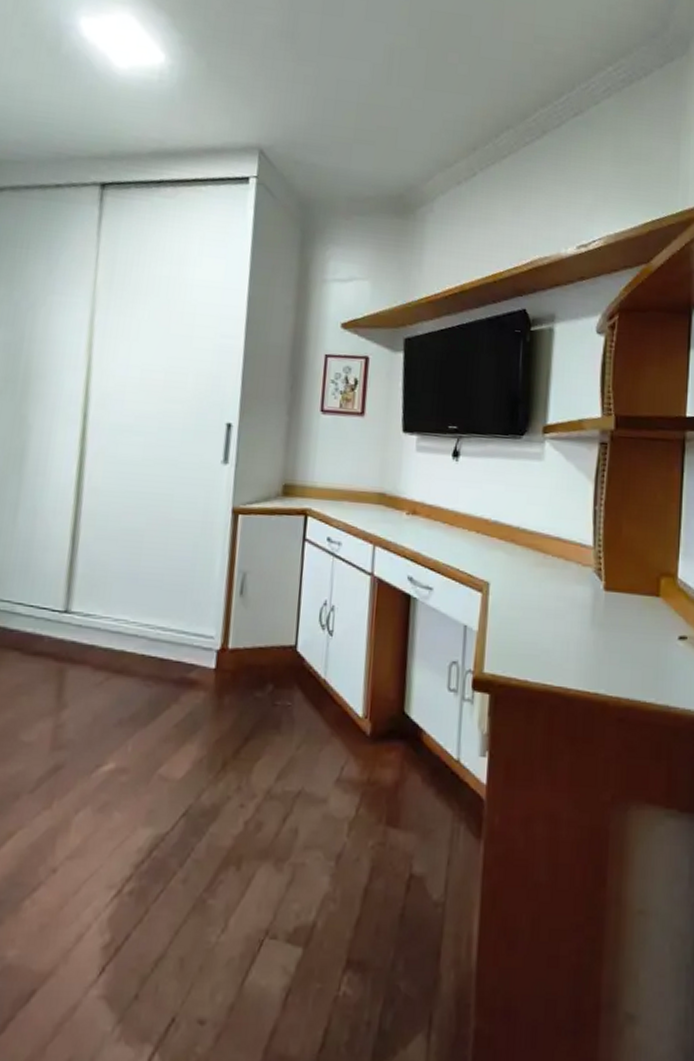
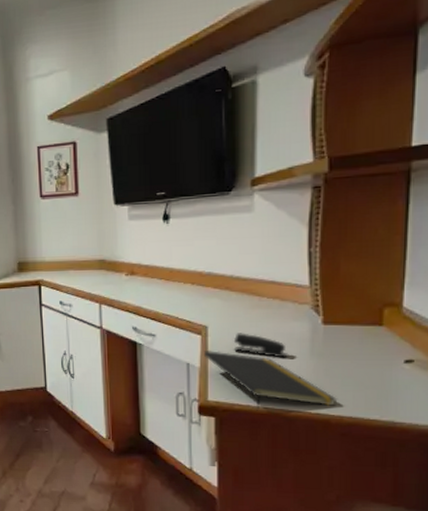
notepad: none [483,610,616,688] -> present [204,349,338,411]
stapler: none [514,593,571,626] -> present [233,333,289,358]

